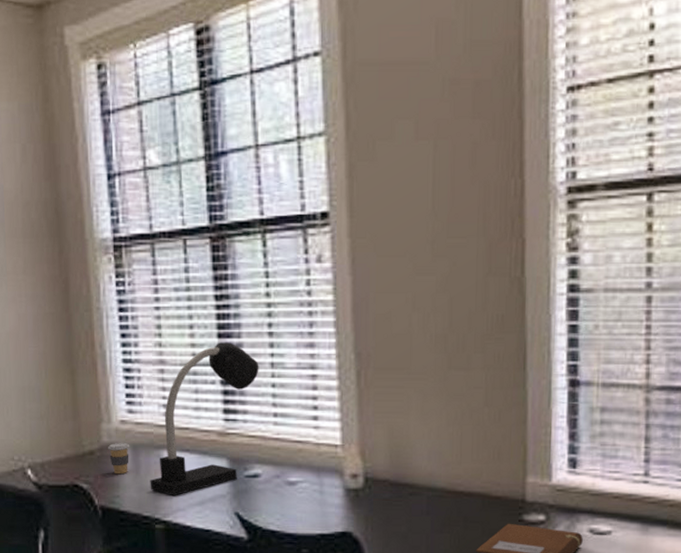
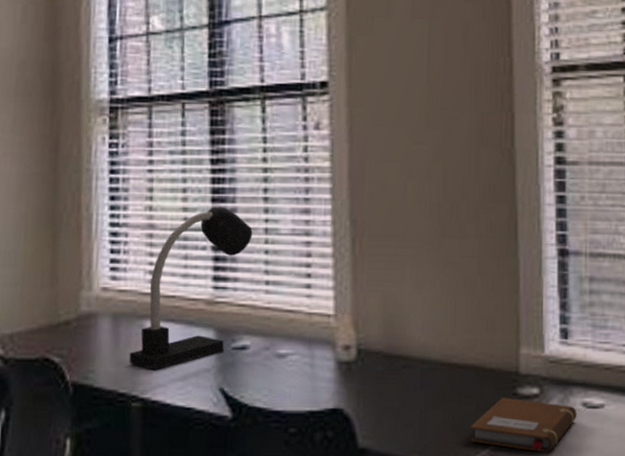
coffee cup: present [108,443,130,475] -> none [86,312,111,347]

